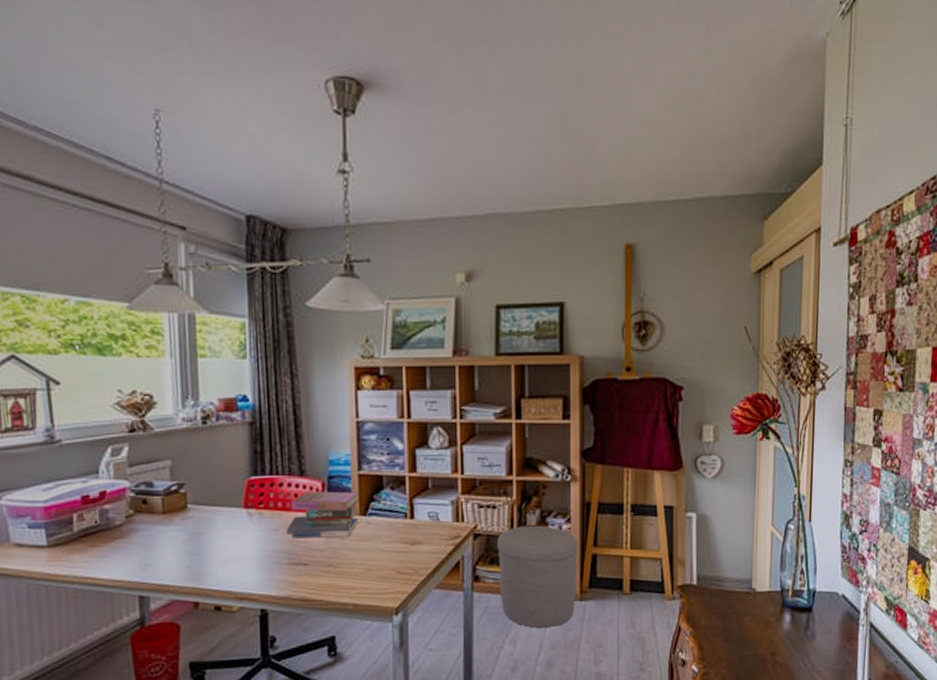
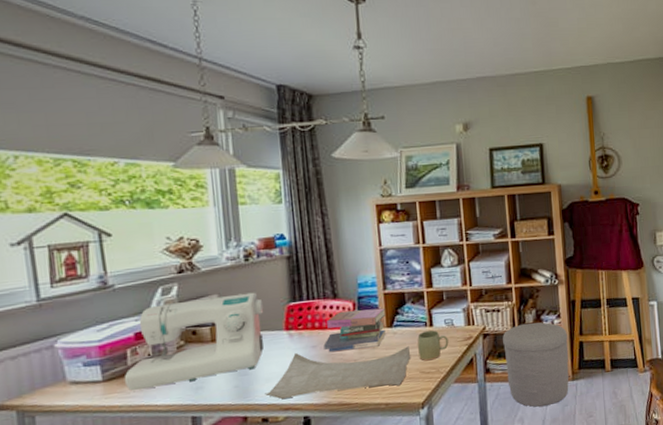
sewing machine: none [69,452,222,561] -> present [124,287,264,392]
fabric swatch: none [219,536,385,586] -> present [265,346,410,399]
mug: none [394,524,432,559] -> present [417,330,449,361]

